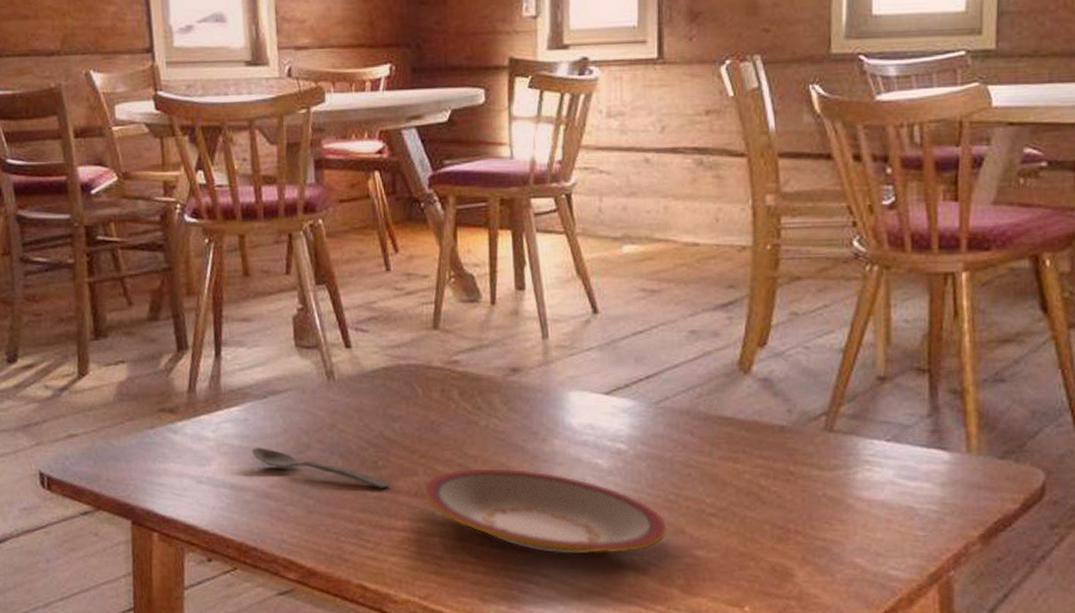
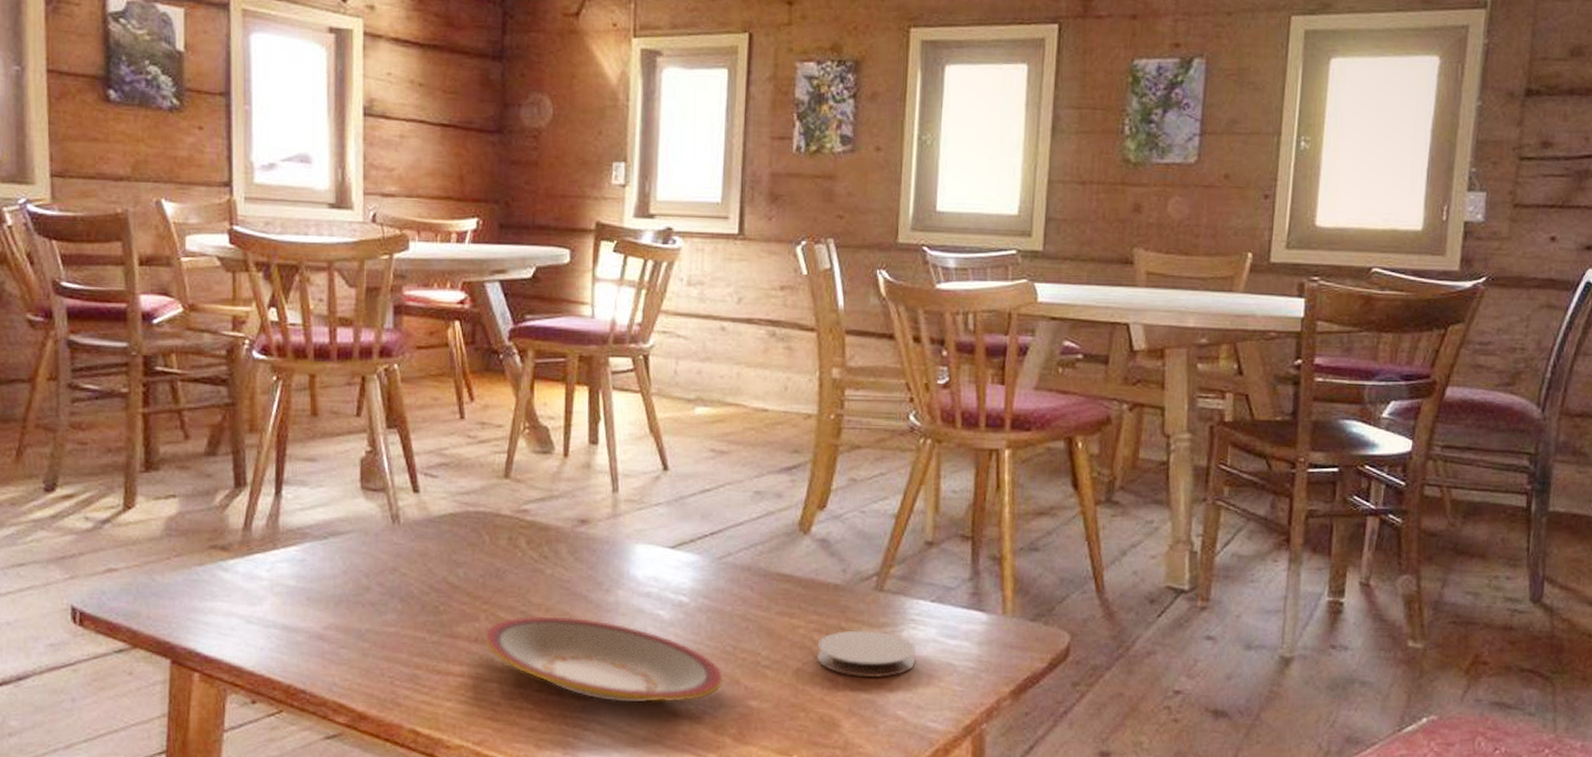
spoon: present [251,448,390,488] -> none [307,589,450,633]
coaster: none [765,474,873,524] -> present [817,630,916,678]

